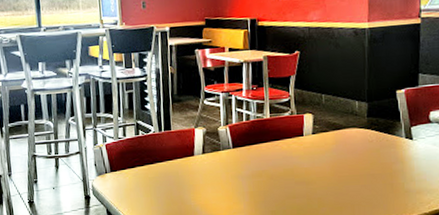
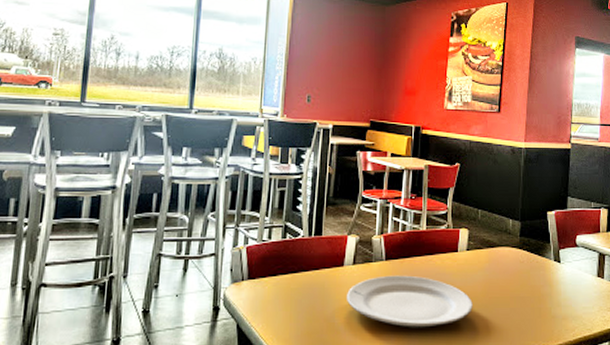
plate: none [200,160,322,207] -> present [347,275,473,328]

